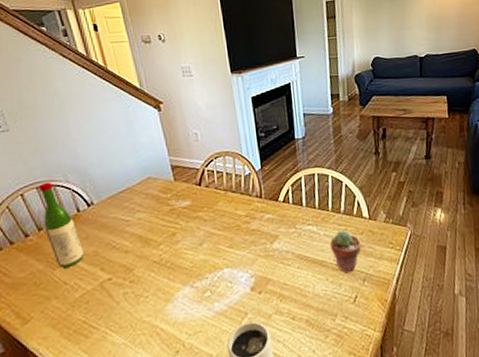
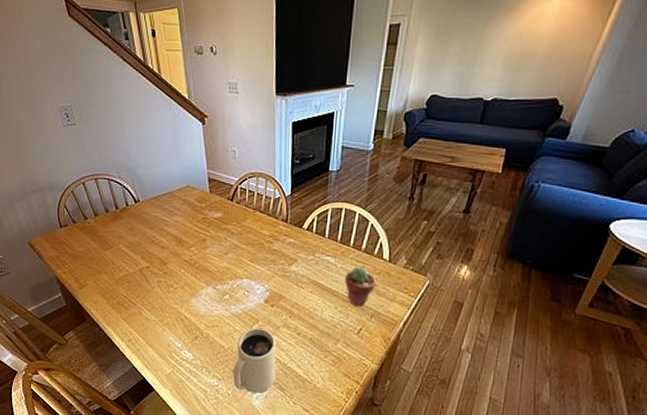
wine bottle: present [39,182,84,268] -> none [97,175,129,251]

